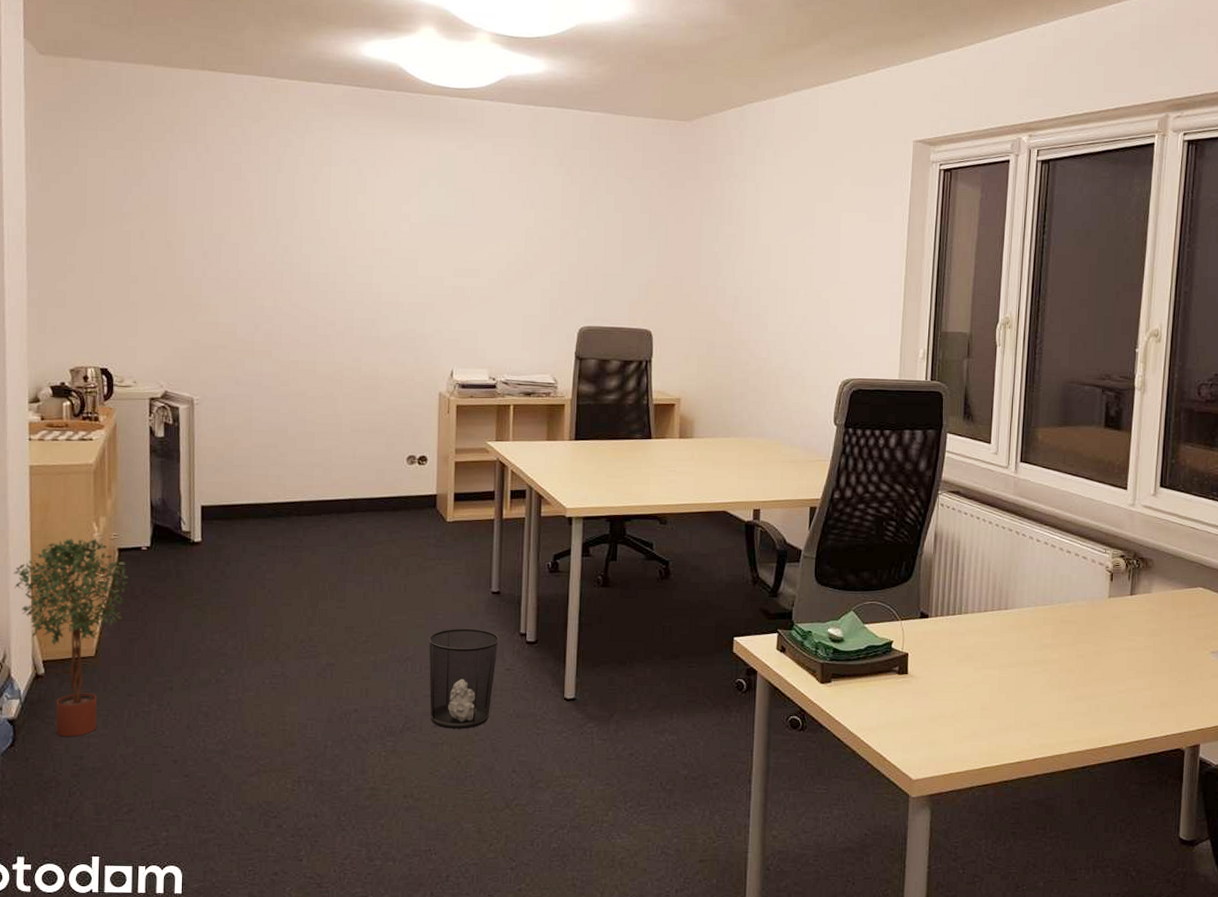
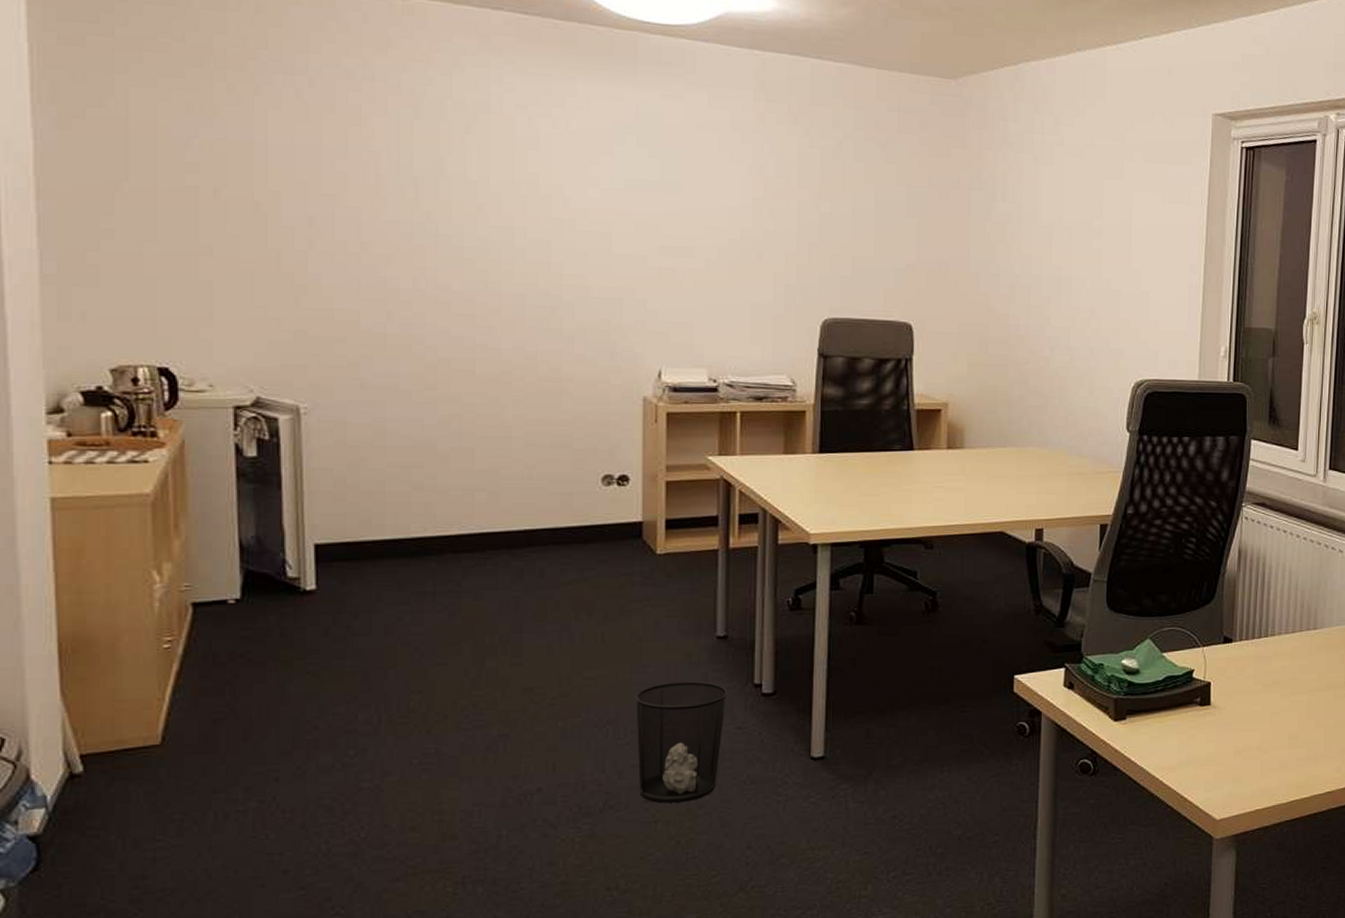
potted tree: present [14,538,130,737] -> none [30,591,212,852]

